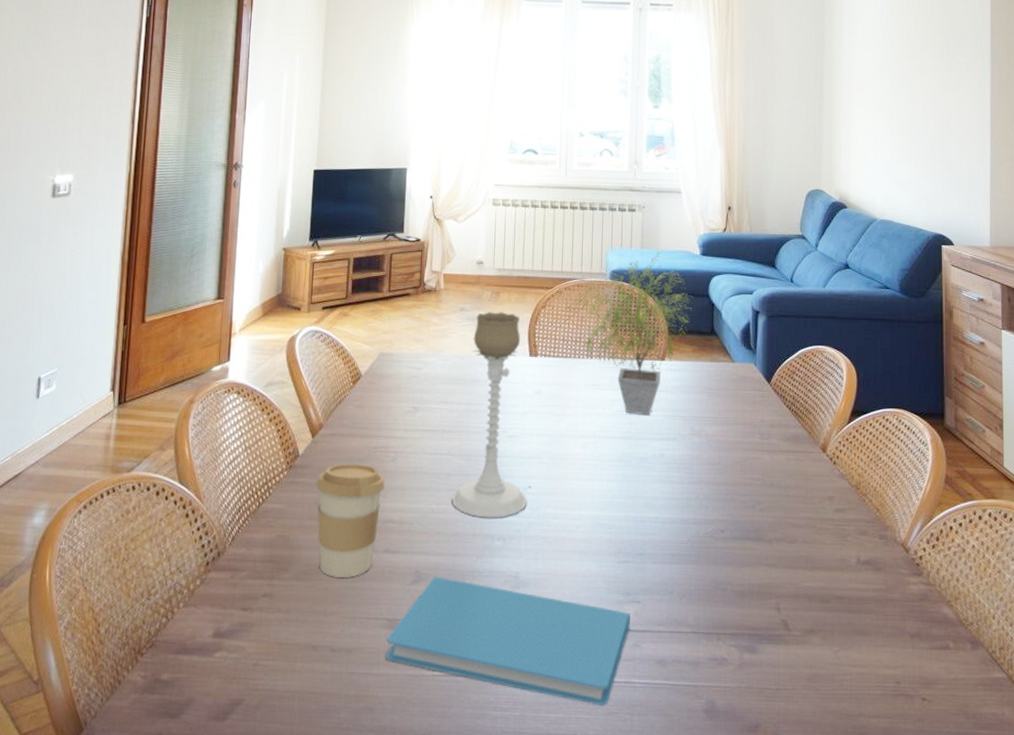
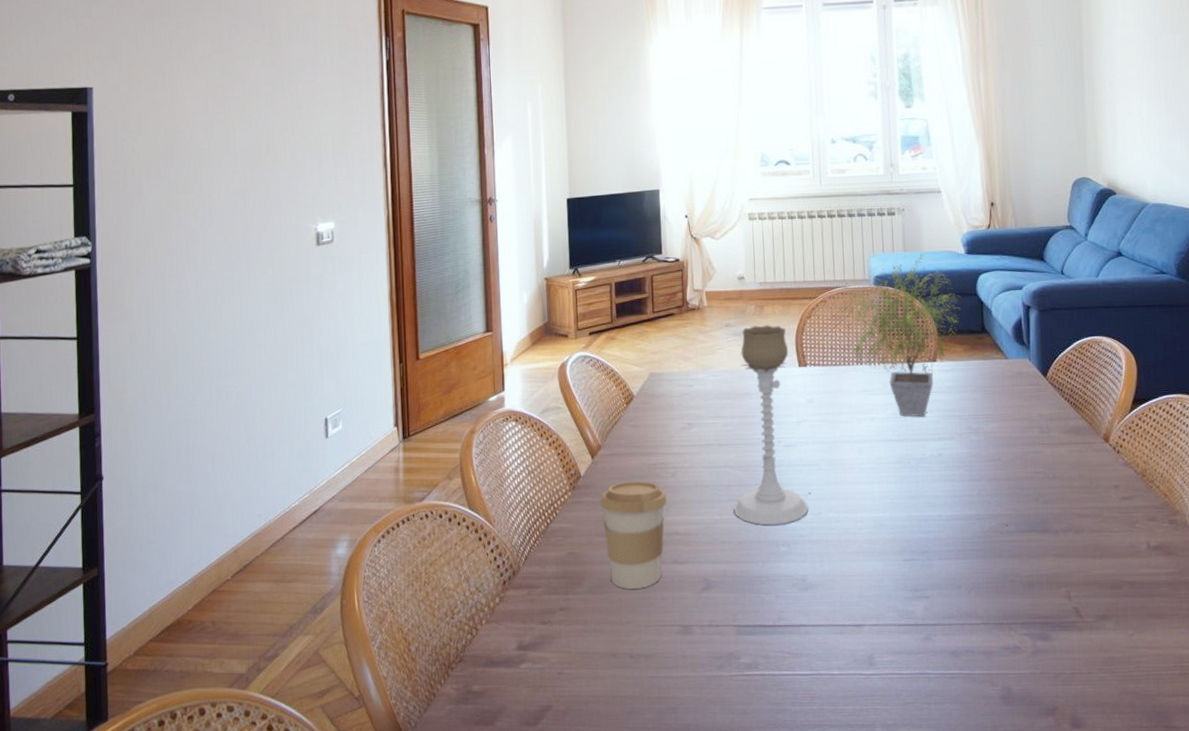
book: present [385,576,630,705] -> none [682,583,920,696]

